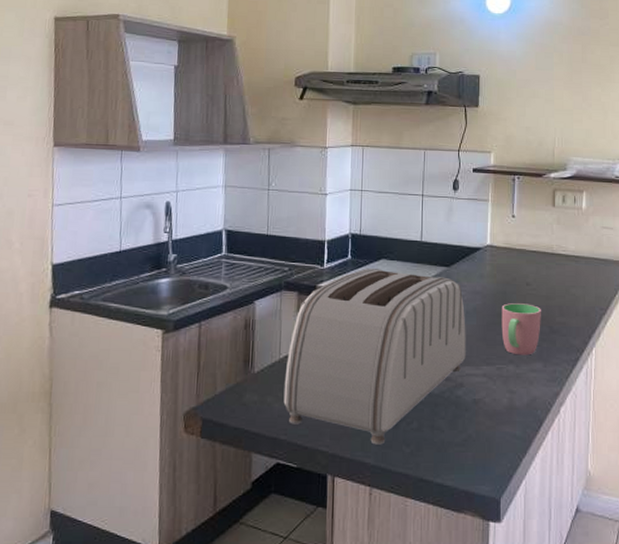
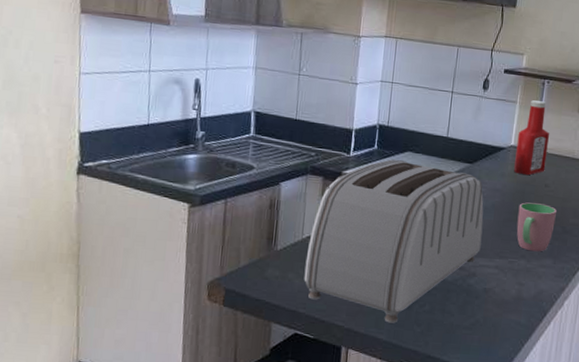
ketchup bottle: none [492,197,526,275] -> present [513,100,550,175]

